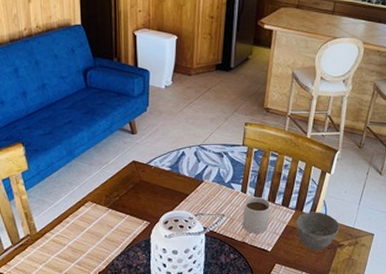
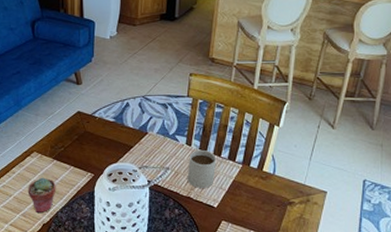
potted succulent: none [82,226,112,262] -> present [27,177,56,214]
bowl: present [296,212,340,251] -> none [243,167,290,208]

